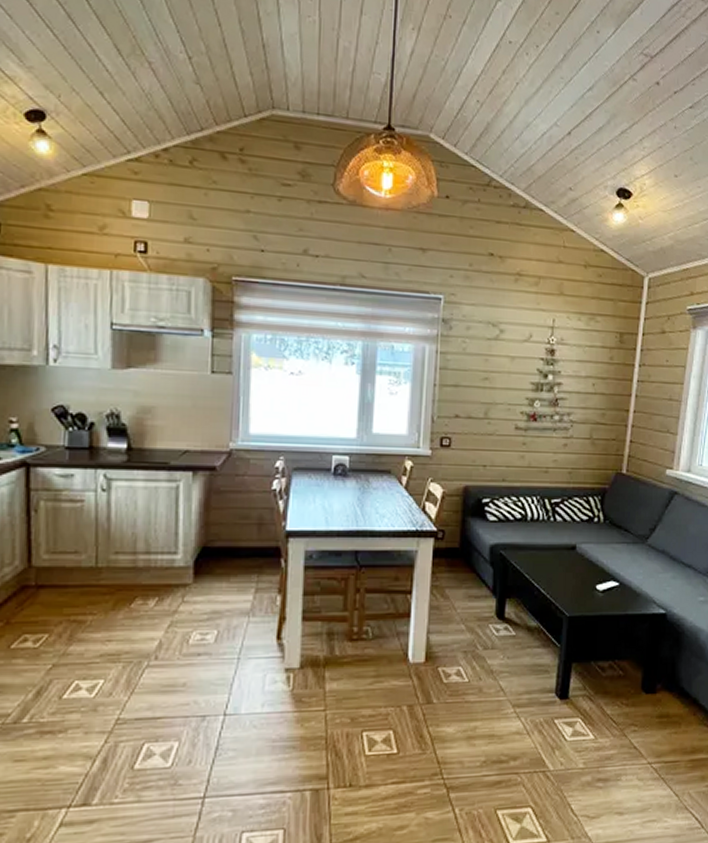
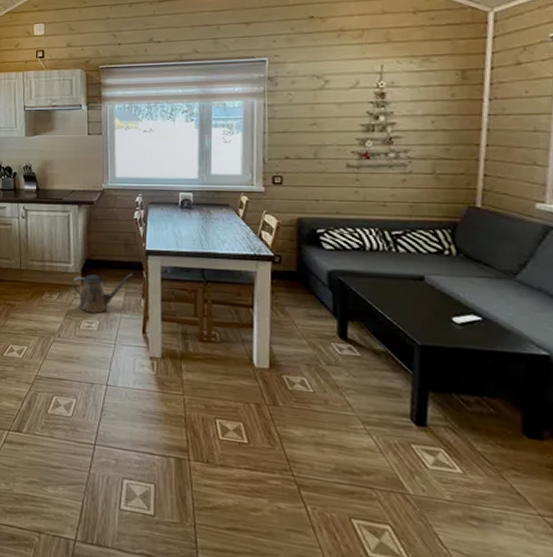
watering can: none [177,562,268,620] -> present [71,273,134,313]

